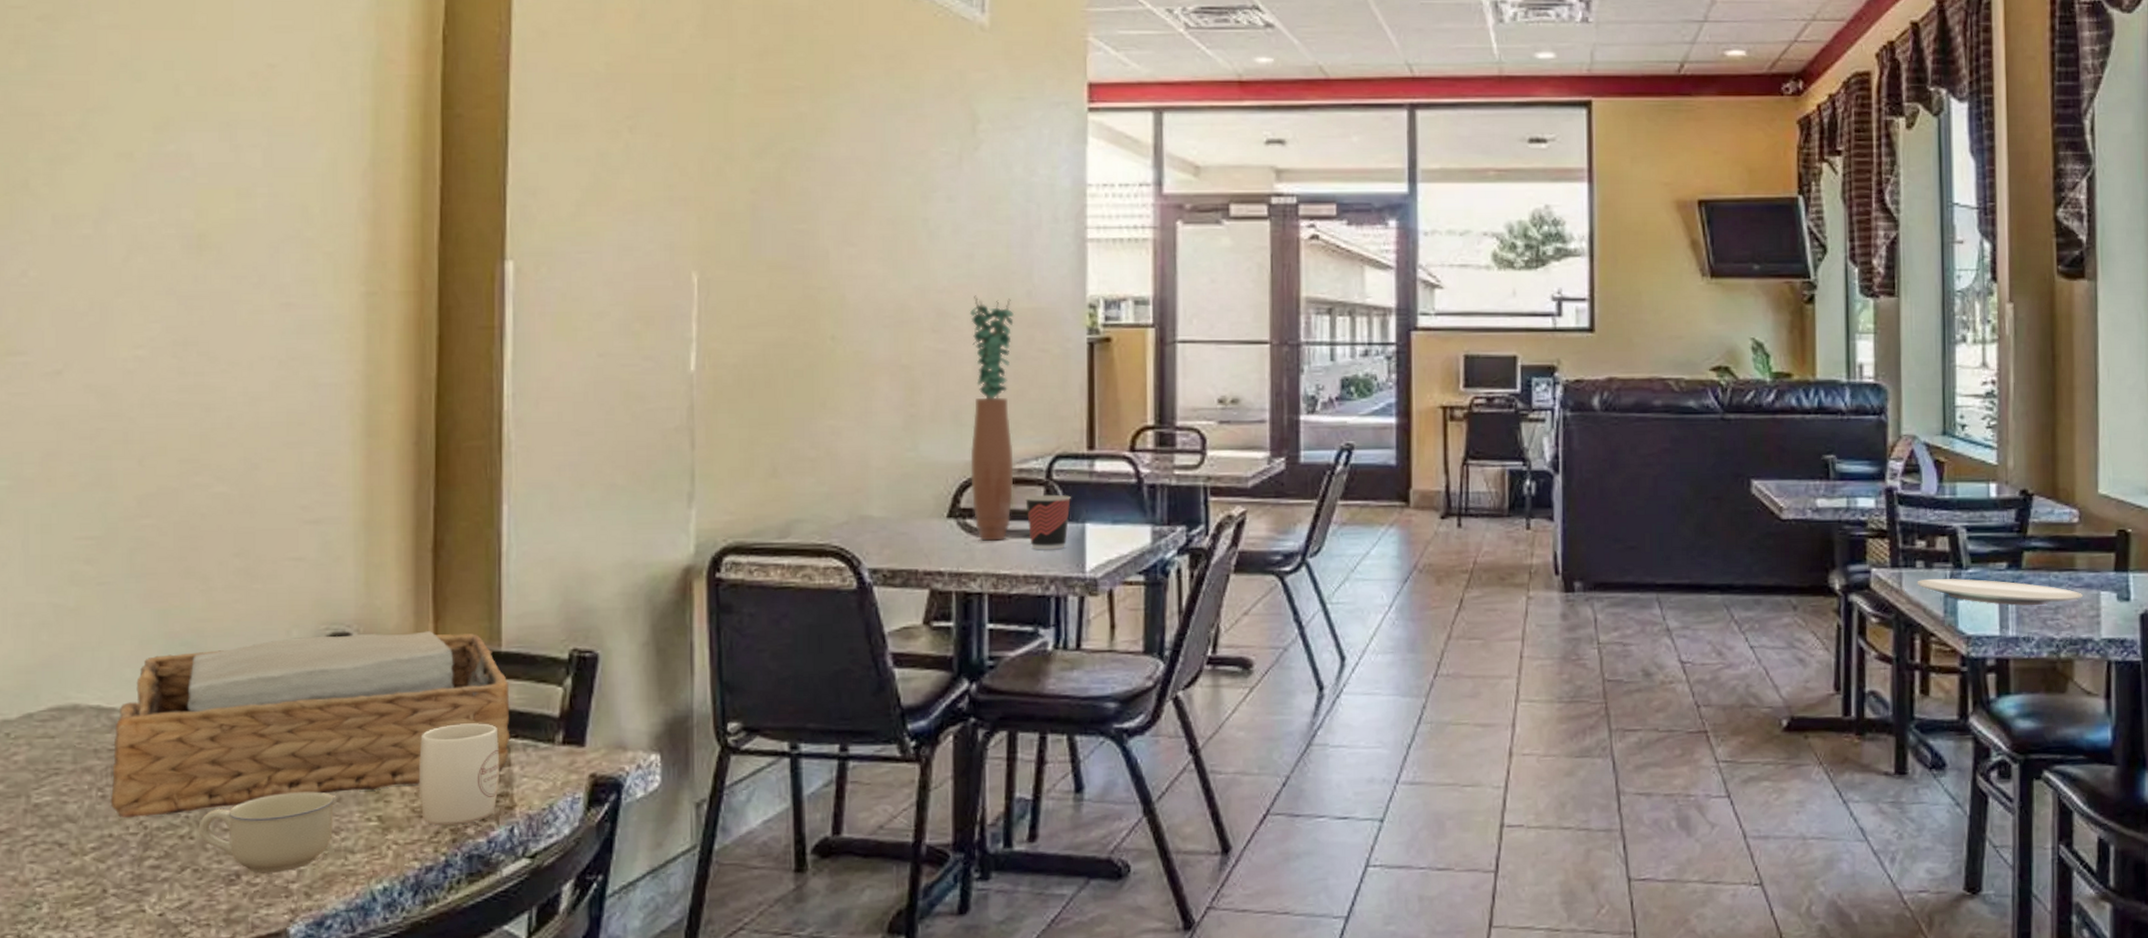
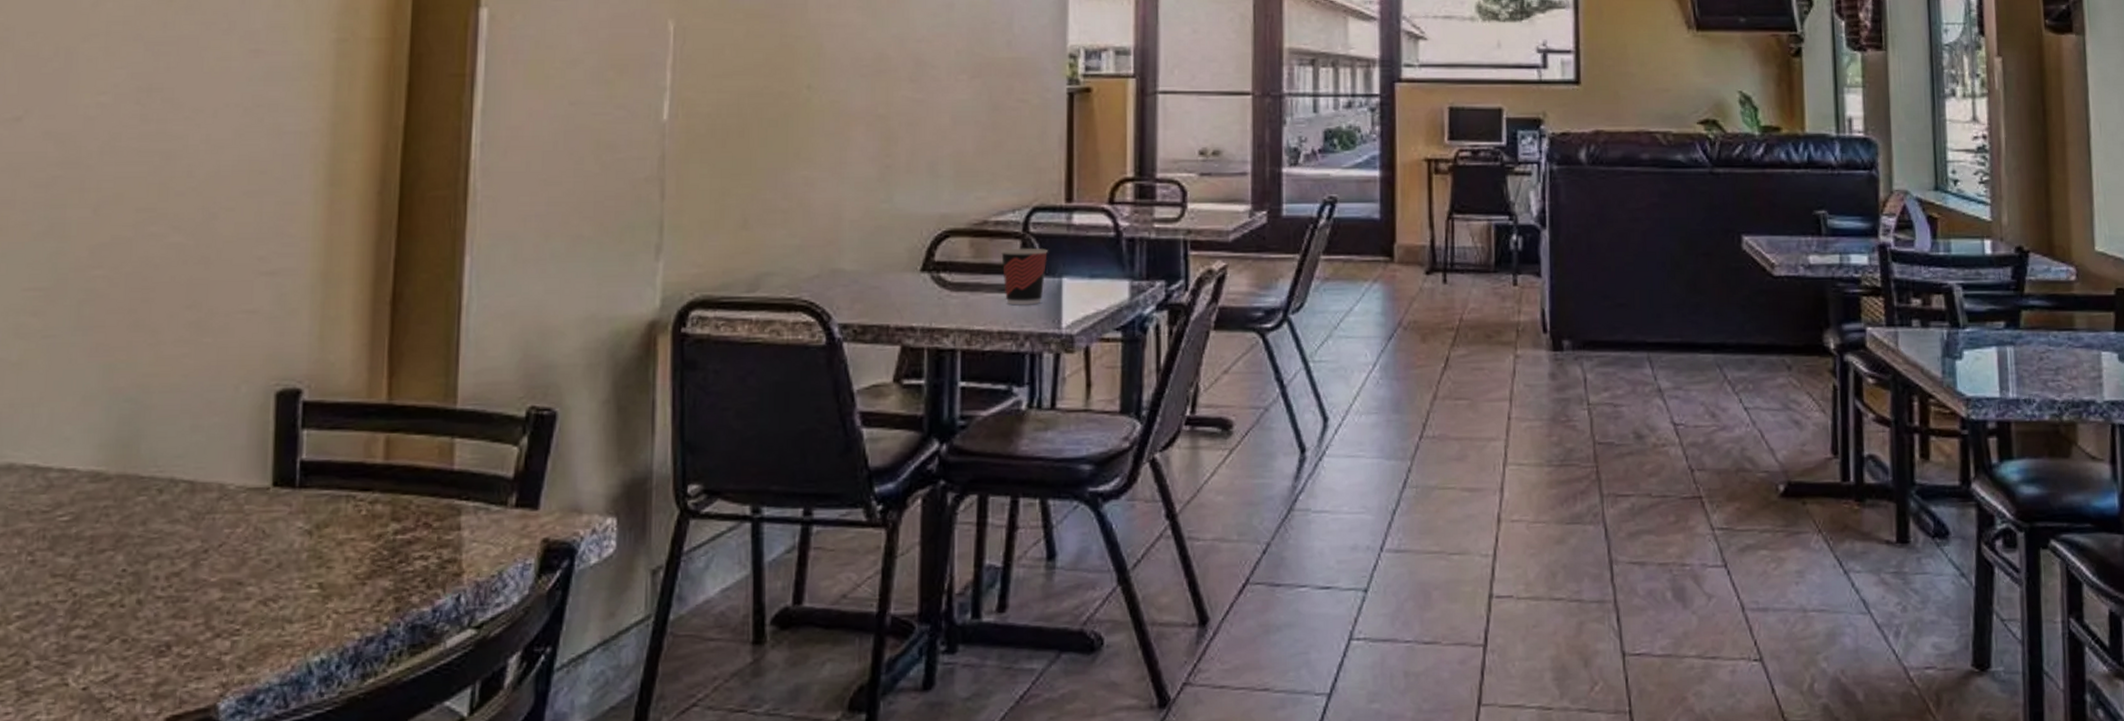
napkin holder: present [111,631,510,818] -> none [40,387,463,584]
cup: present [198,791,334,873] -> none [130,557,274,644]
mug: present [418,723,500,826] -> none [363,484,450,594]
vase: present [969,295,1014,541] -> none [946,45,993,295]
plate: present [1917,578,2083,606] -> none [1913,337,2084,367]

